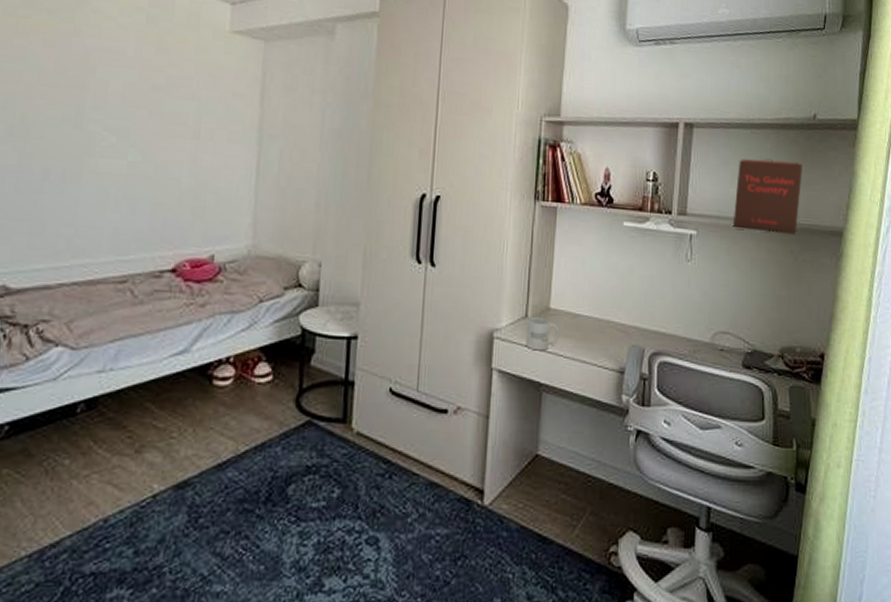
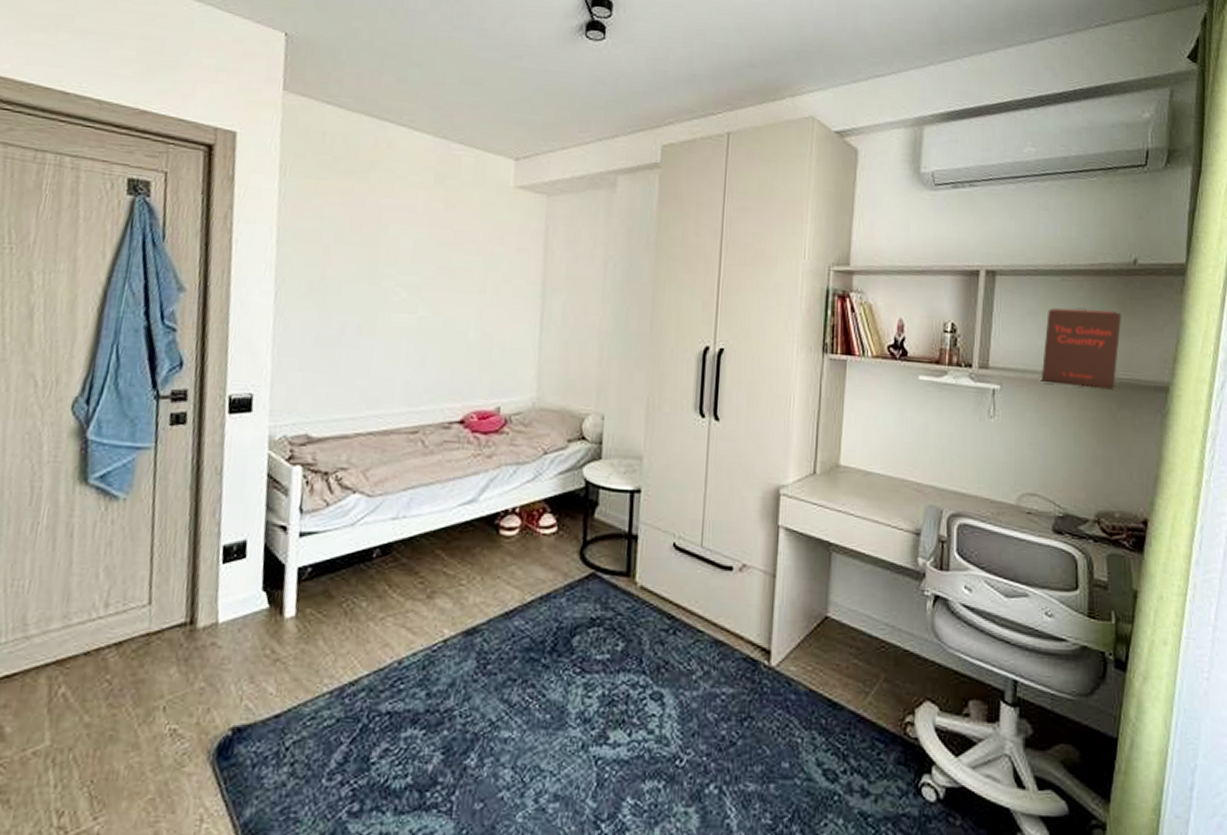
mug: present [525,317,560,351] -> none [813,474,850,510]

